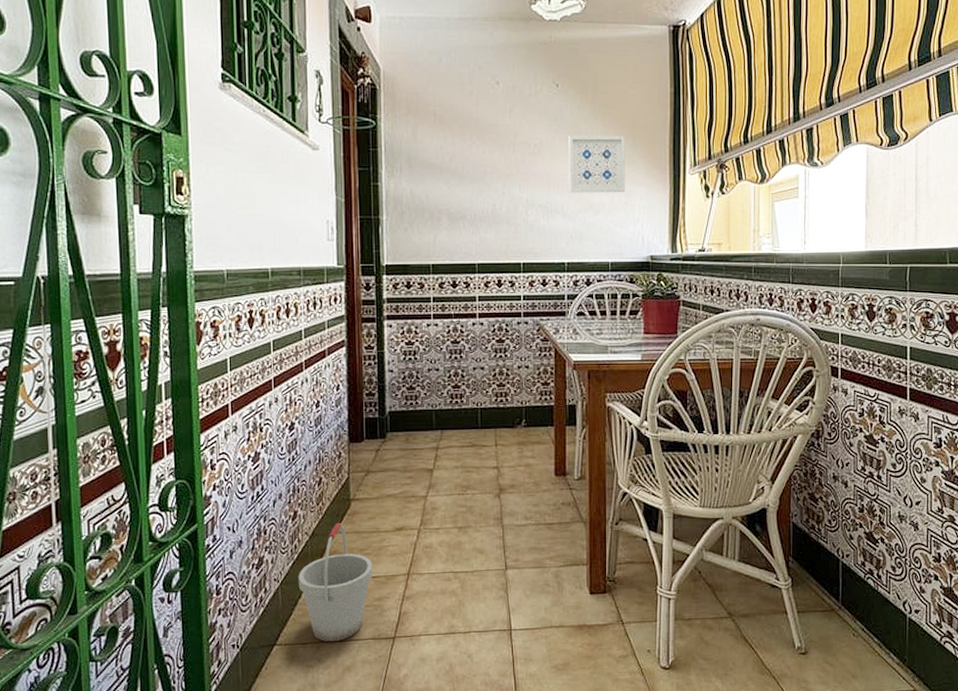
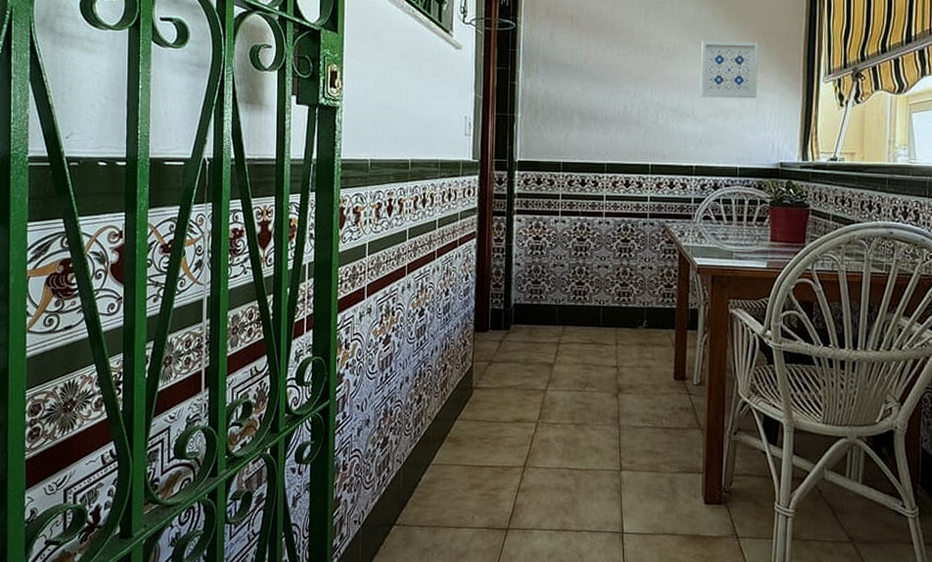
bucket: present [298,522,373,642] -> none [419,409,491,528]

